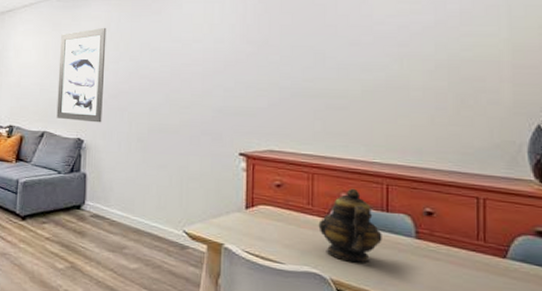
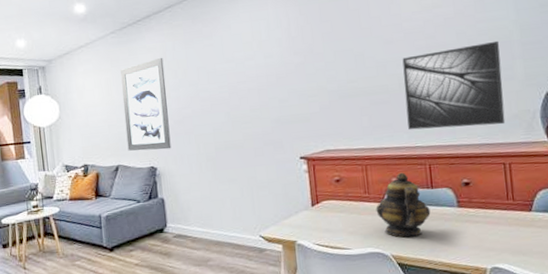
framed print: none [367,59,485,153] -> present [402,40,506,130]

